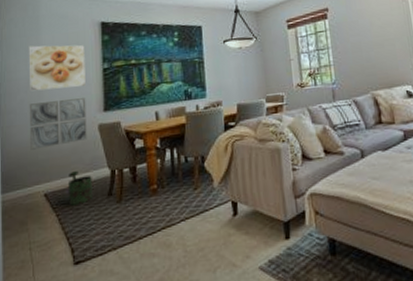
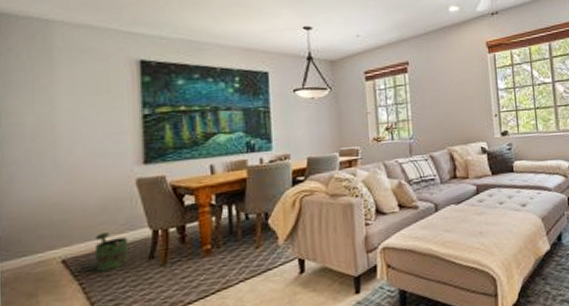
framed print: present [28,44,86,92] -> none [37,83,119,139]
wall art: present [29,98,87,150] -> none [38,148,121,209]

